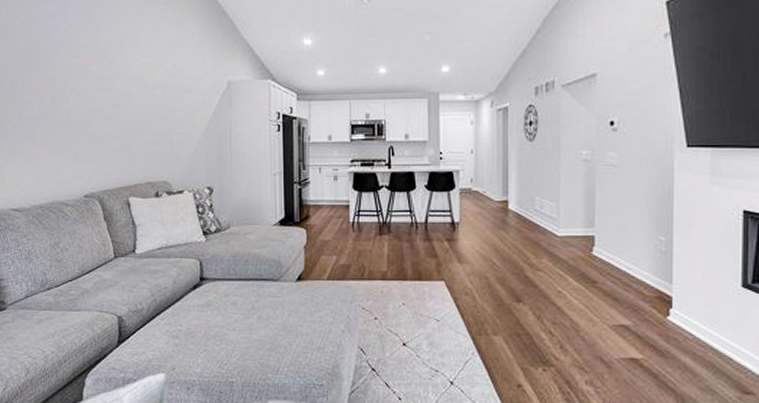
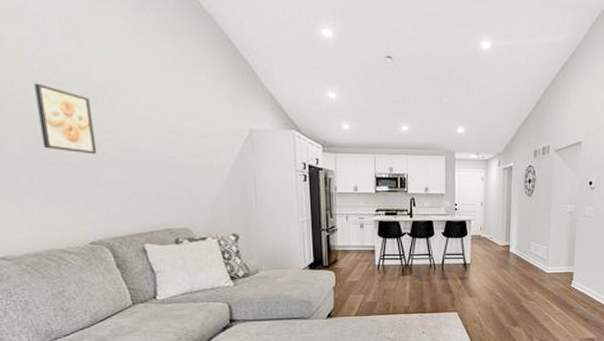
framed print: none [54,51,97,112] -> present [34,83,97,155]

